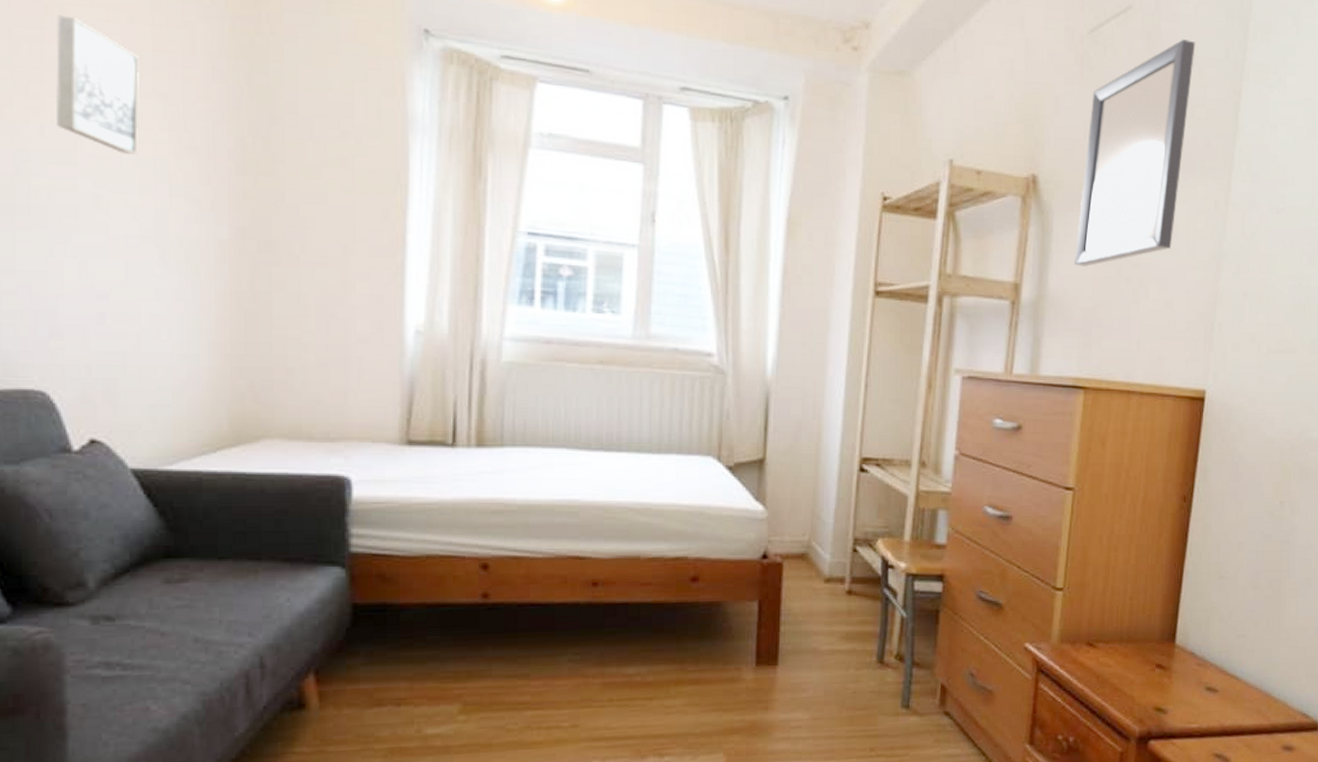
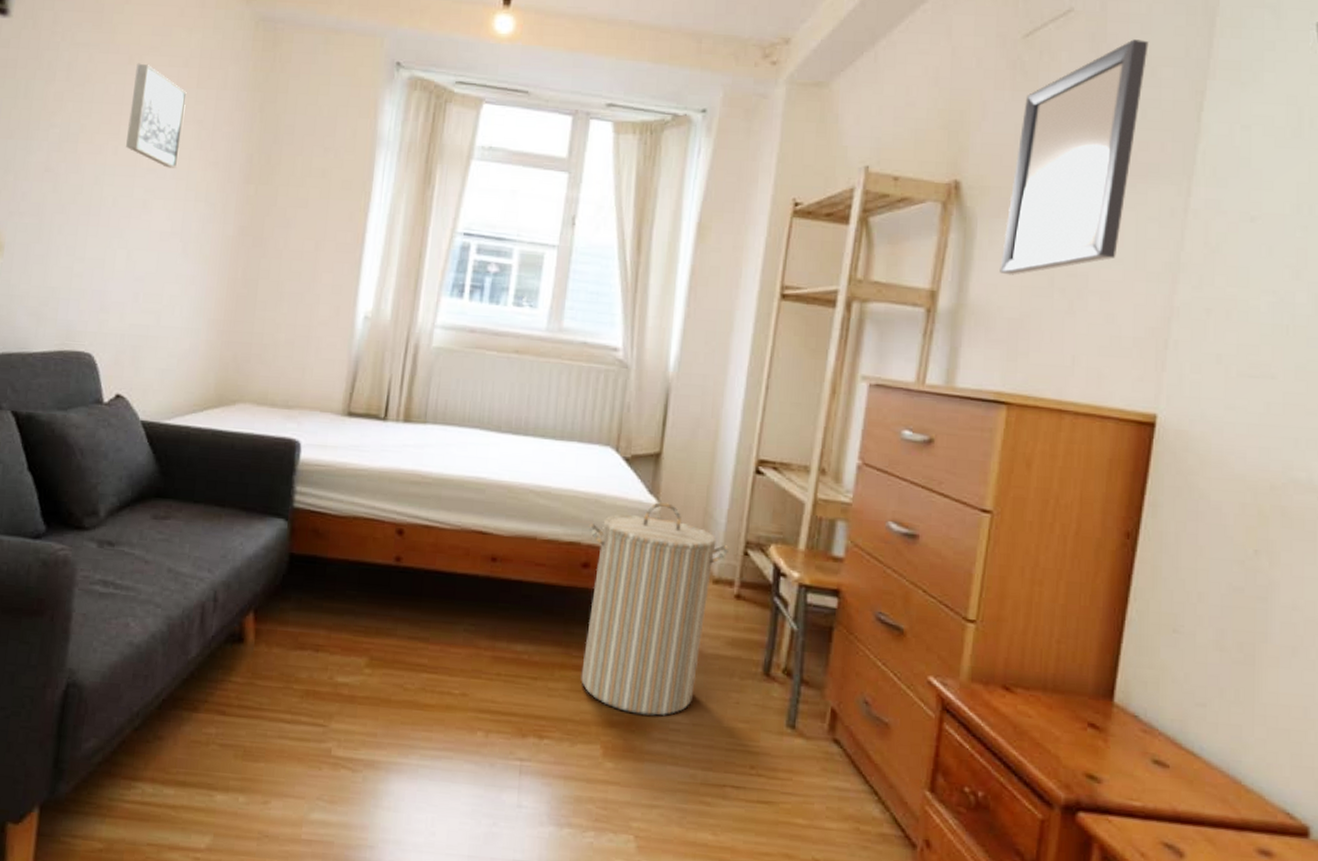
laundry hamper: none [695,508,838,718] -> present [581,502,729,717]

